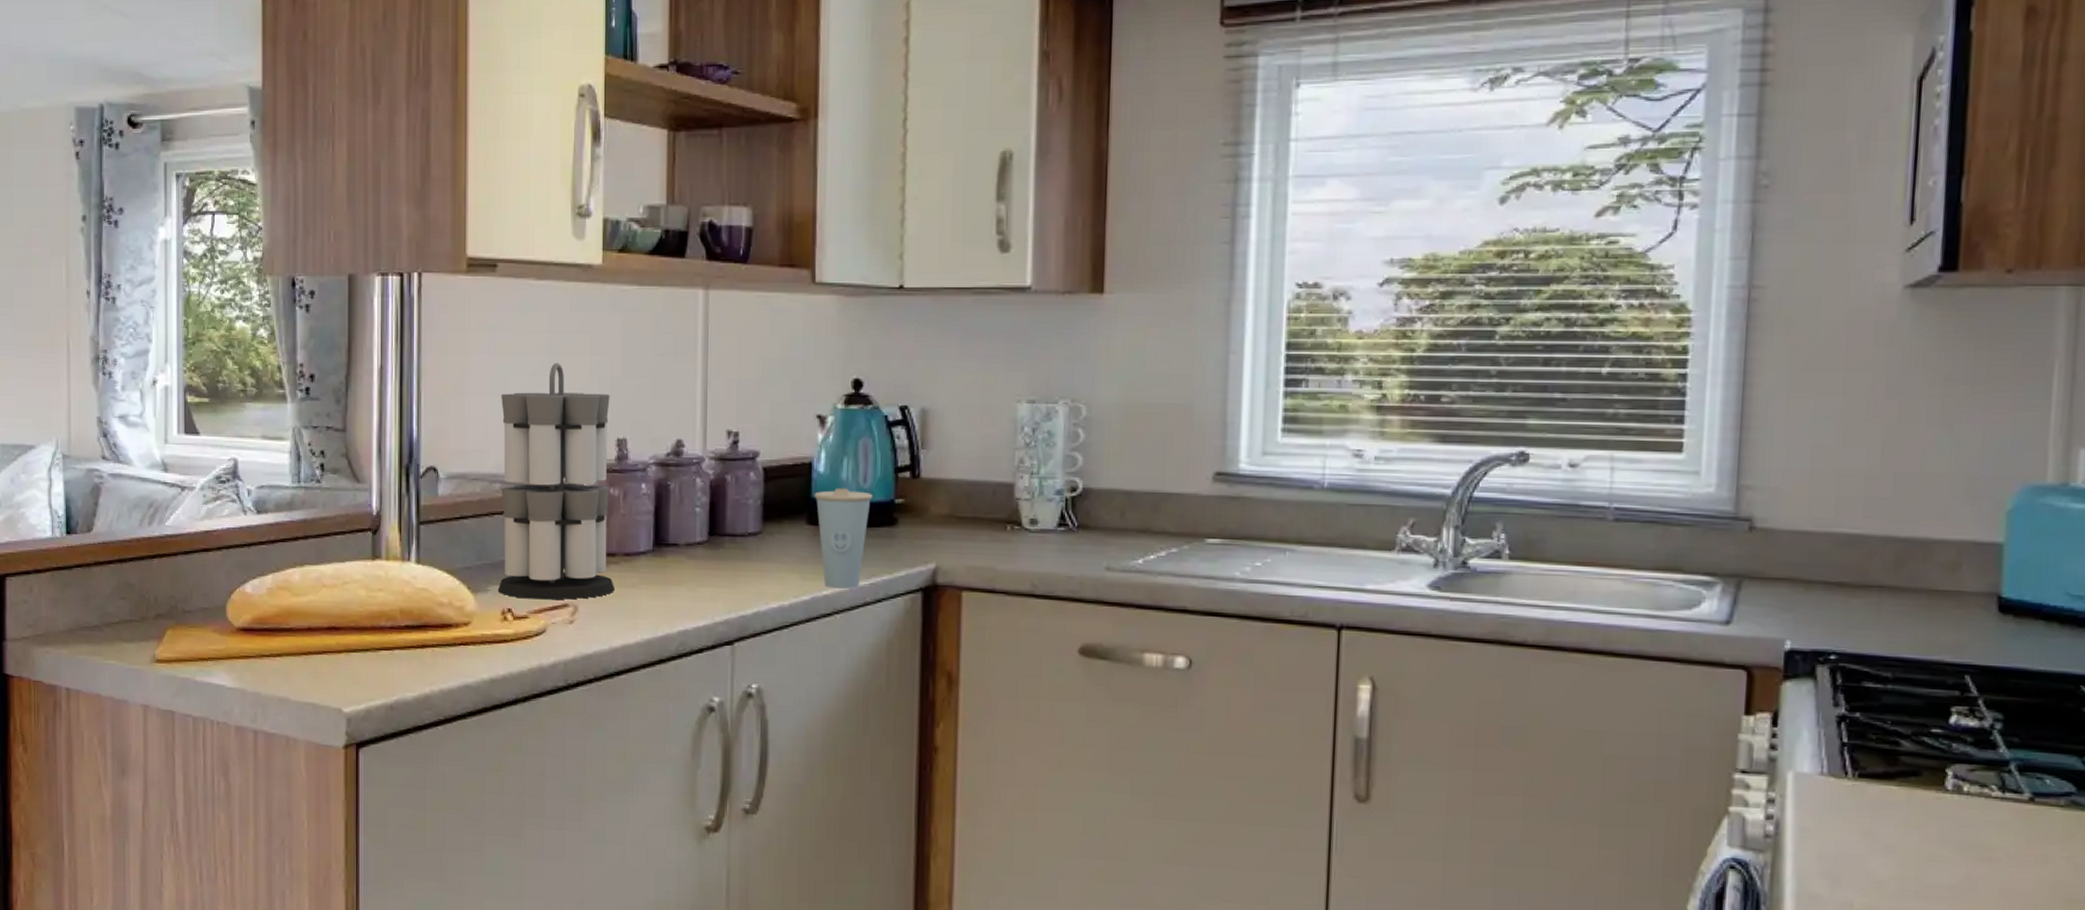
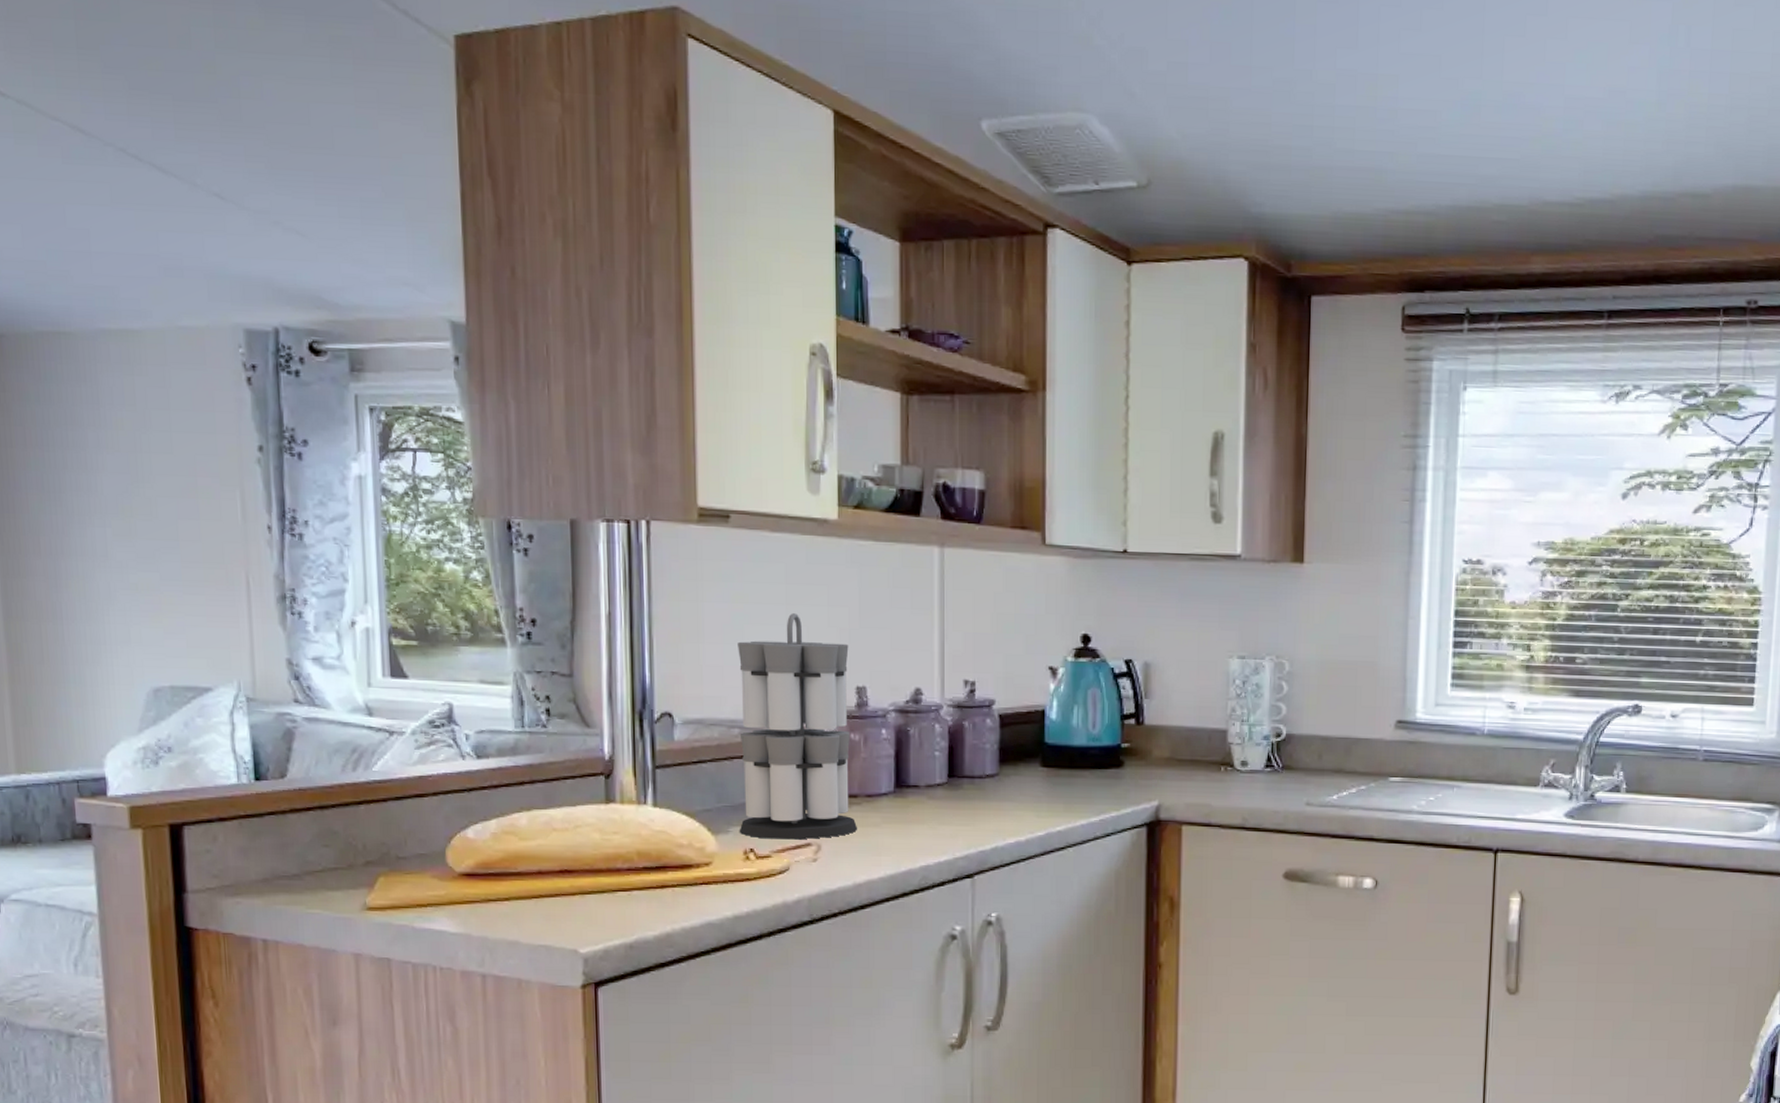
cup: present [814,488,873,590] -> none [1047,733,1101,826]

